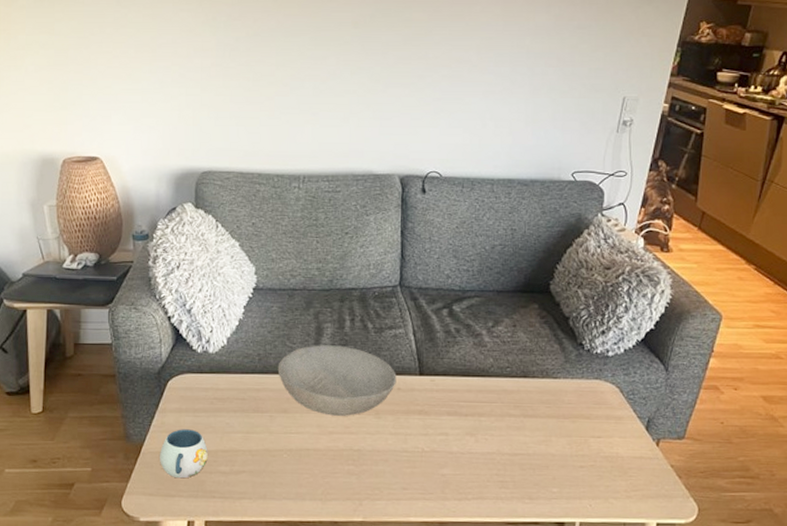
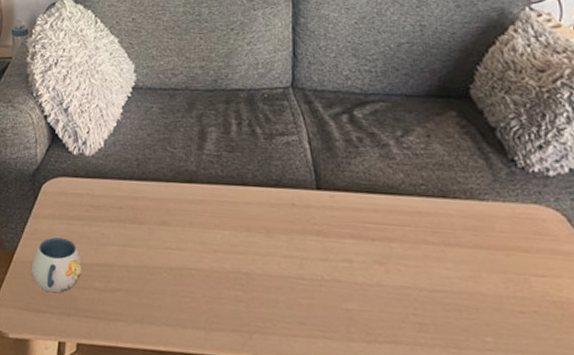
bowl: present [277,345,397,416] -> none [157,151,290,233]

